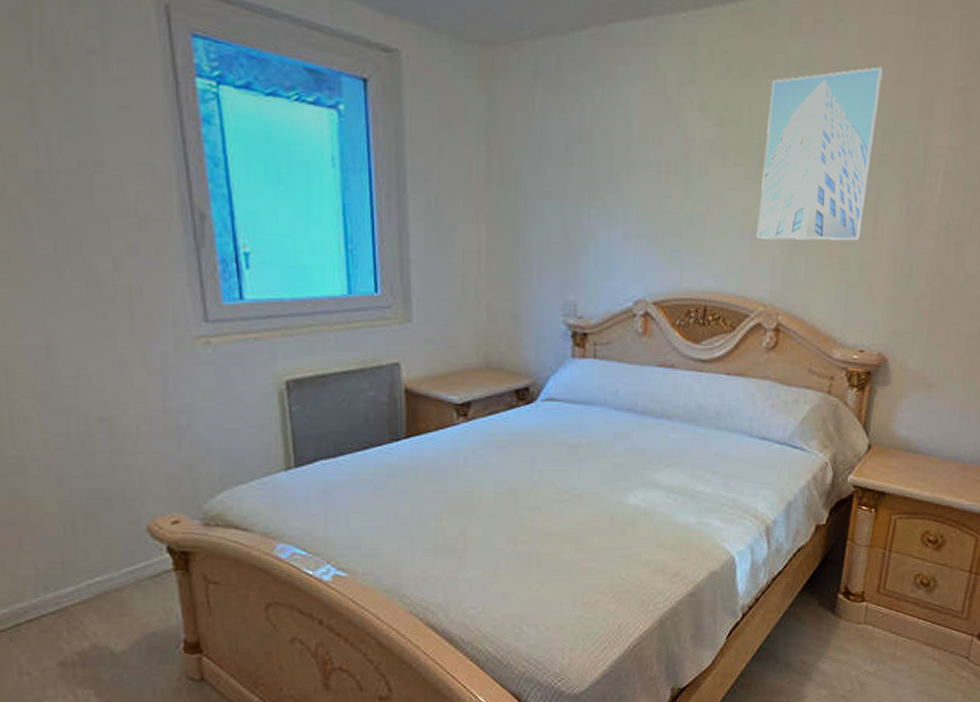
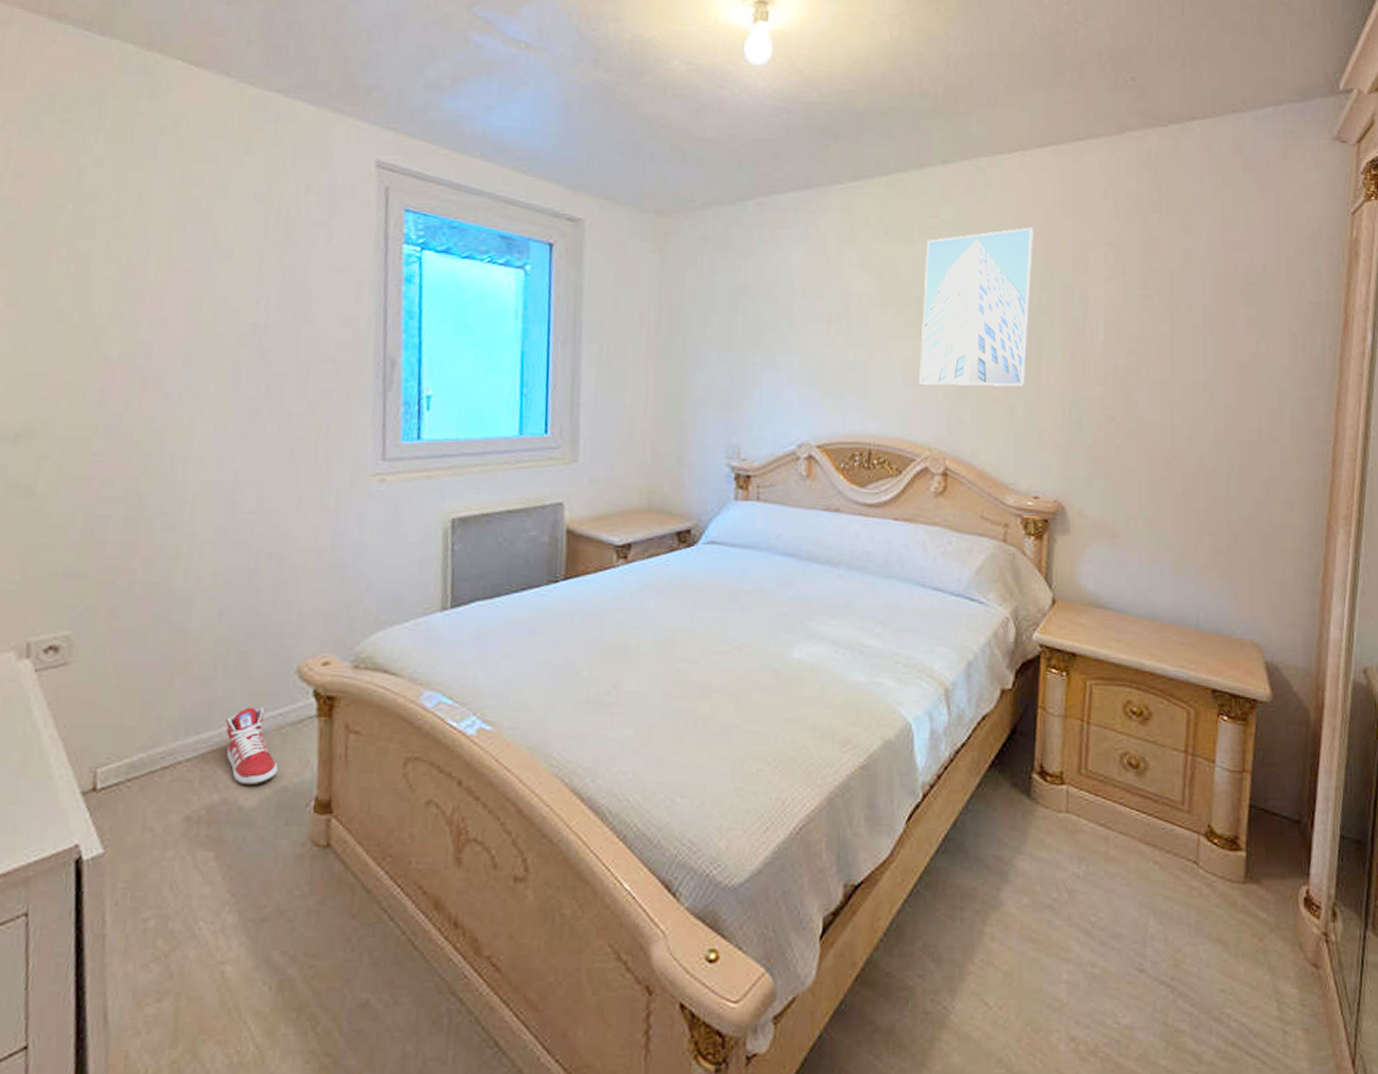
sneaker: none [83,564,143,632] -> present [226,707,278,785]

